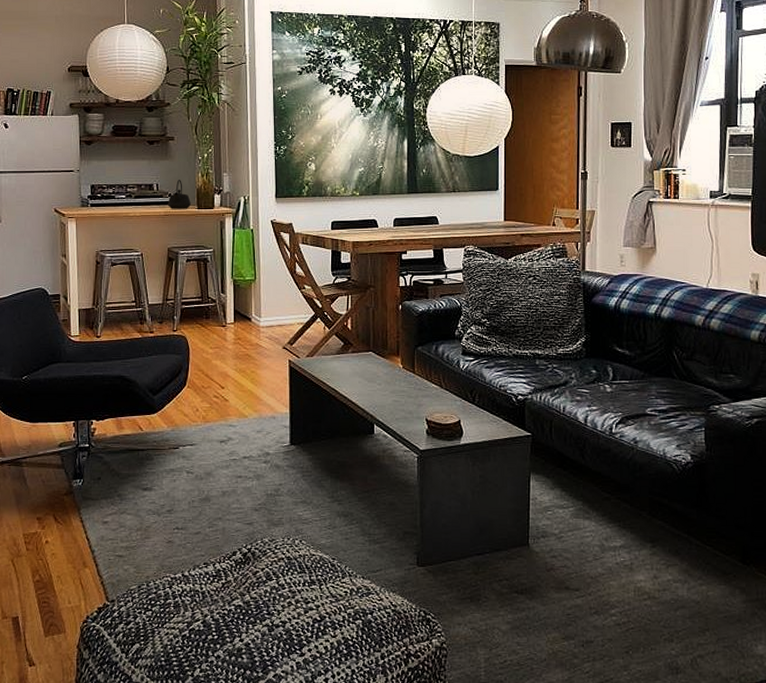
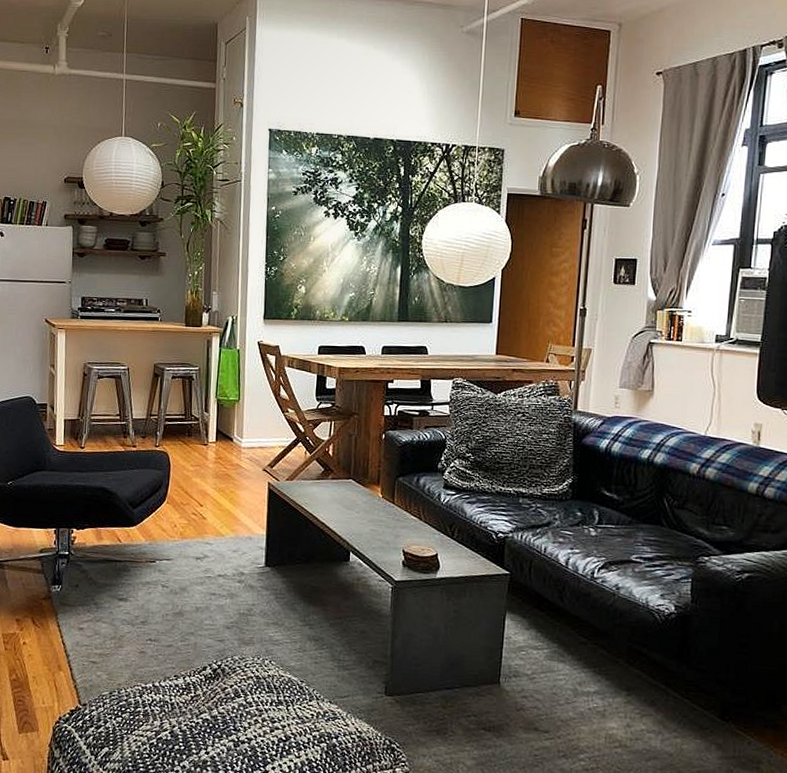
kettle: present [167,180,191,209] -> none [155,296,179,326]

